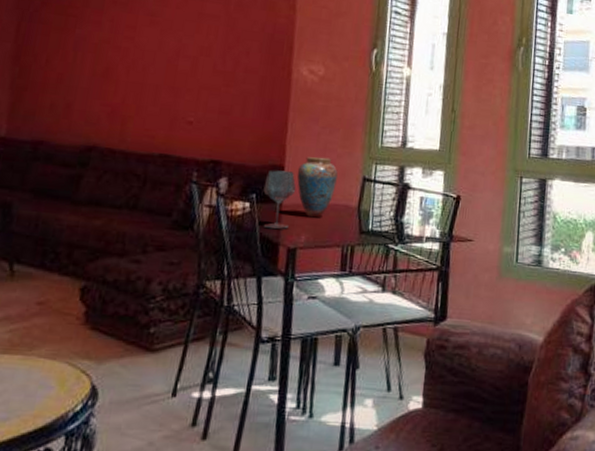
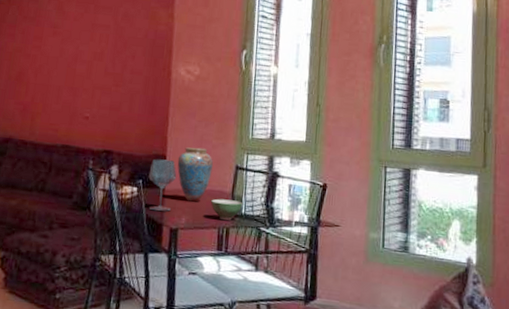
bowl: none [333,213,369,238] -> present [210,198,242,221]

